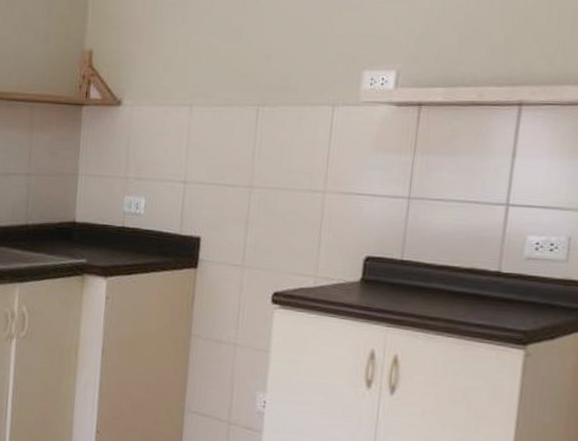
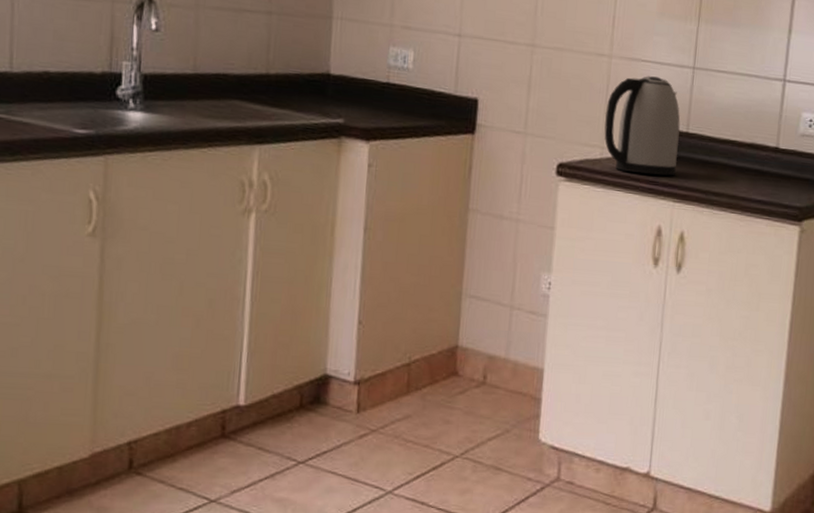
kettle: none [318,208,395,302] -> present [604,76,680,176]

